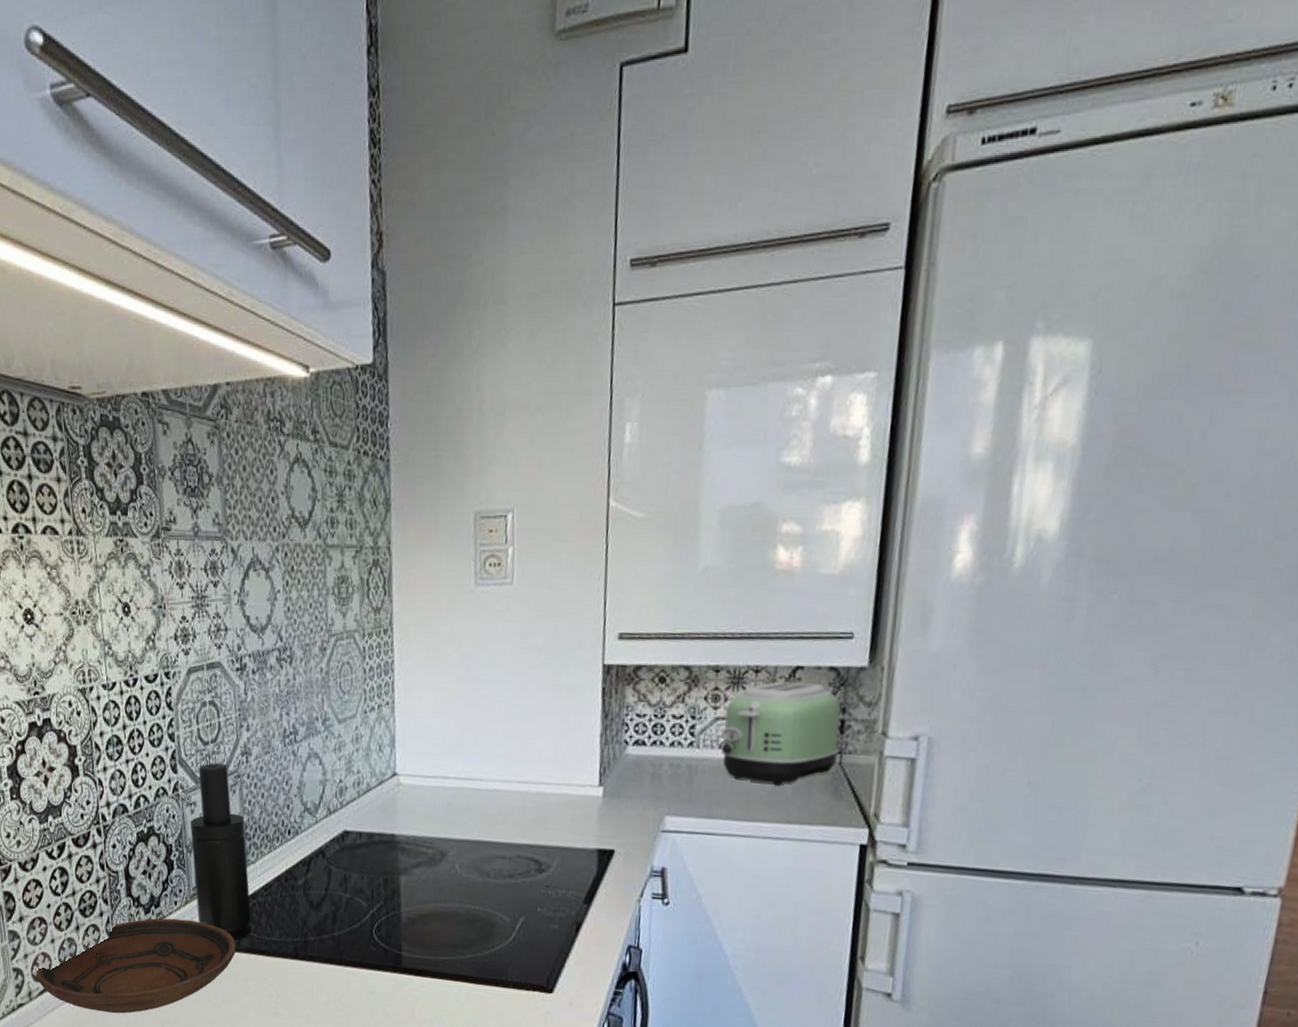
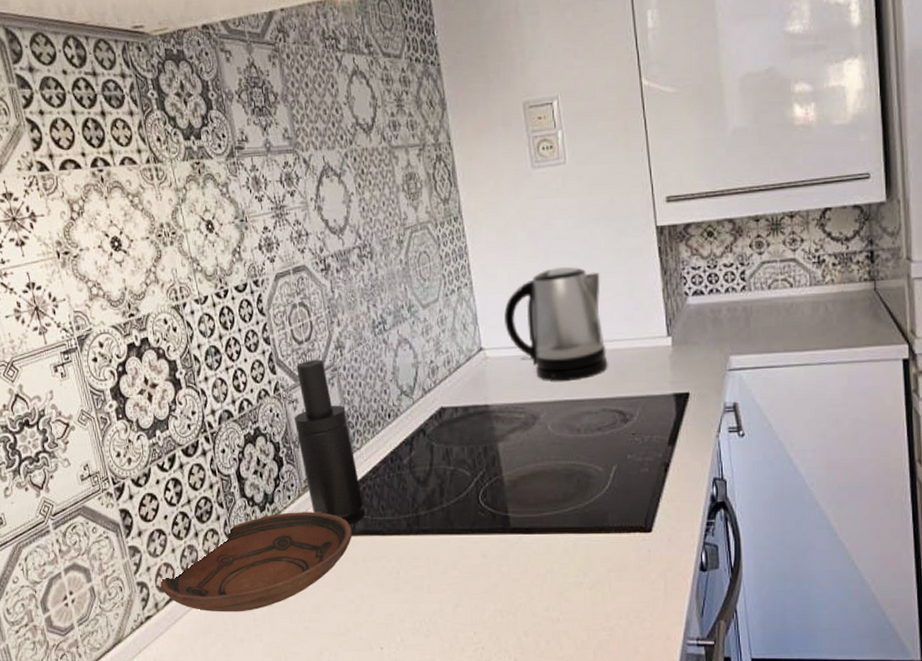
kettle: none [422,696,534,819] -> present [503,266,608,381]
toaster: present [721,681,842,785] -> none [769,222,873,316]

